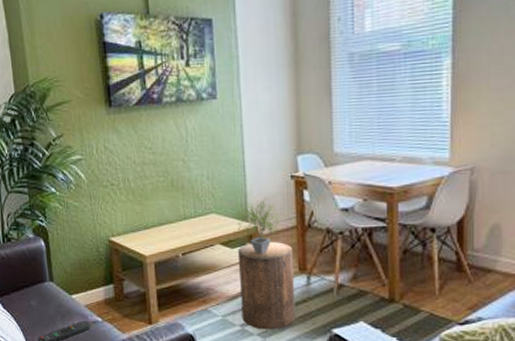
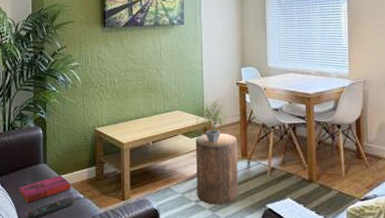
hardback book: none [24,295,85,328] -> present [19,175,71,204]

